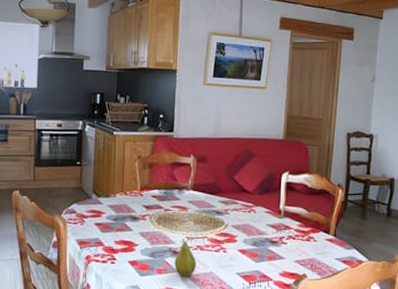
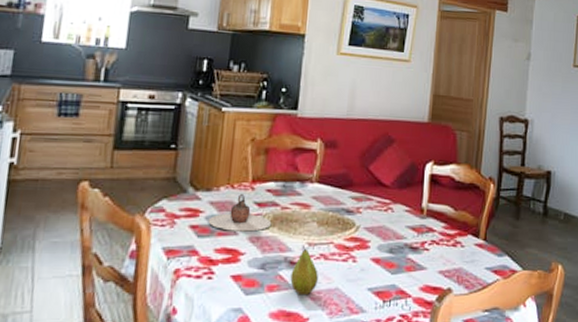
teapot: none [109,199,158,228] -> present [208,194,272,232]

